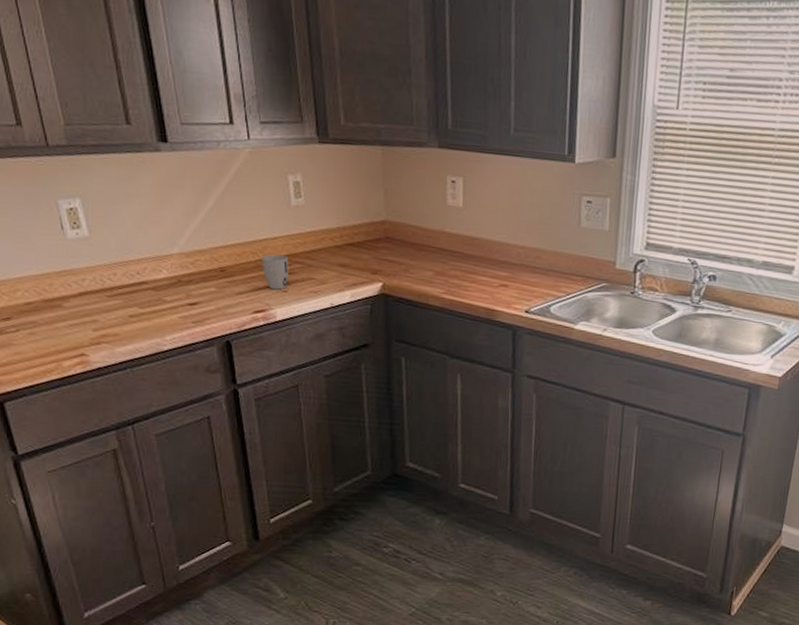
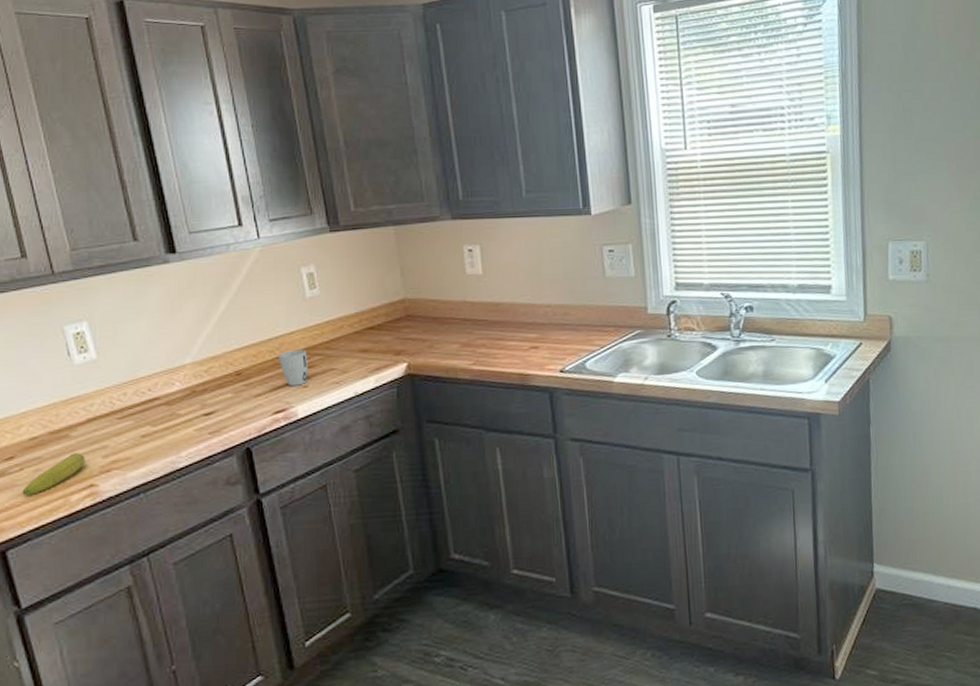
fruit: none [18,322,77,355] -> present [22,453,85,495]

